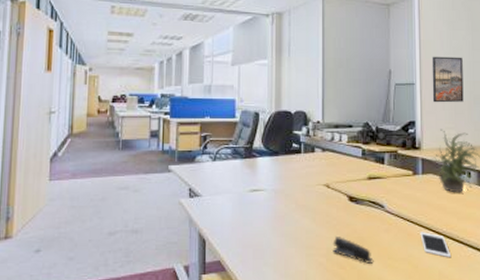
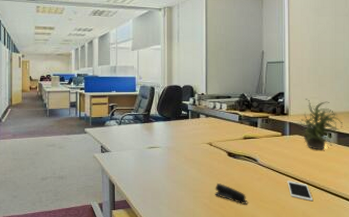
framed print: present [432,56,464,103] -> none [299,38,327,77]

